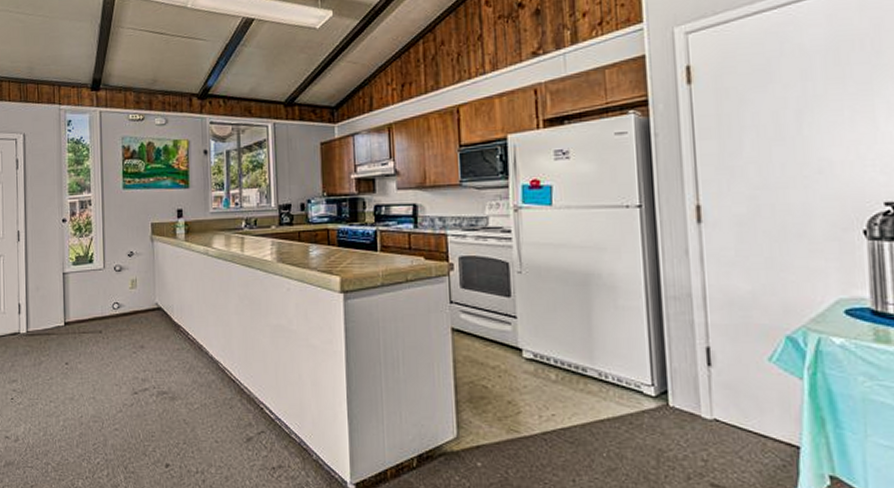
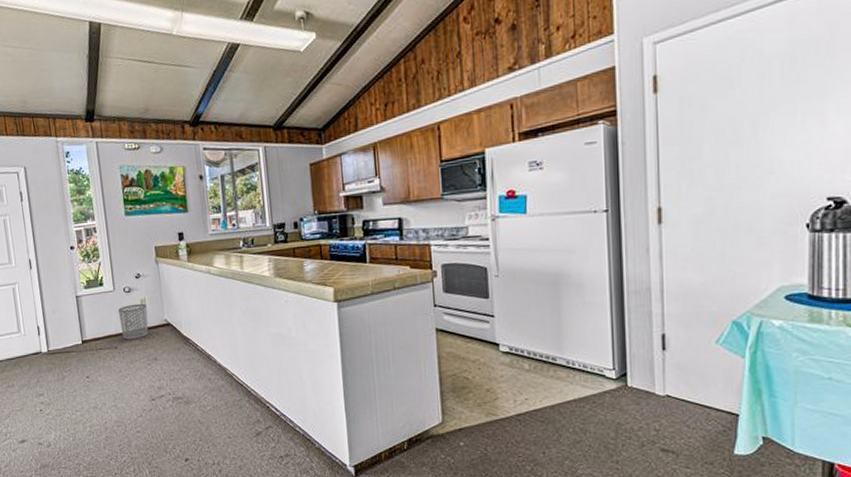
waste bin: none [107,284,138,324] -> present [118,303,149,340]

